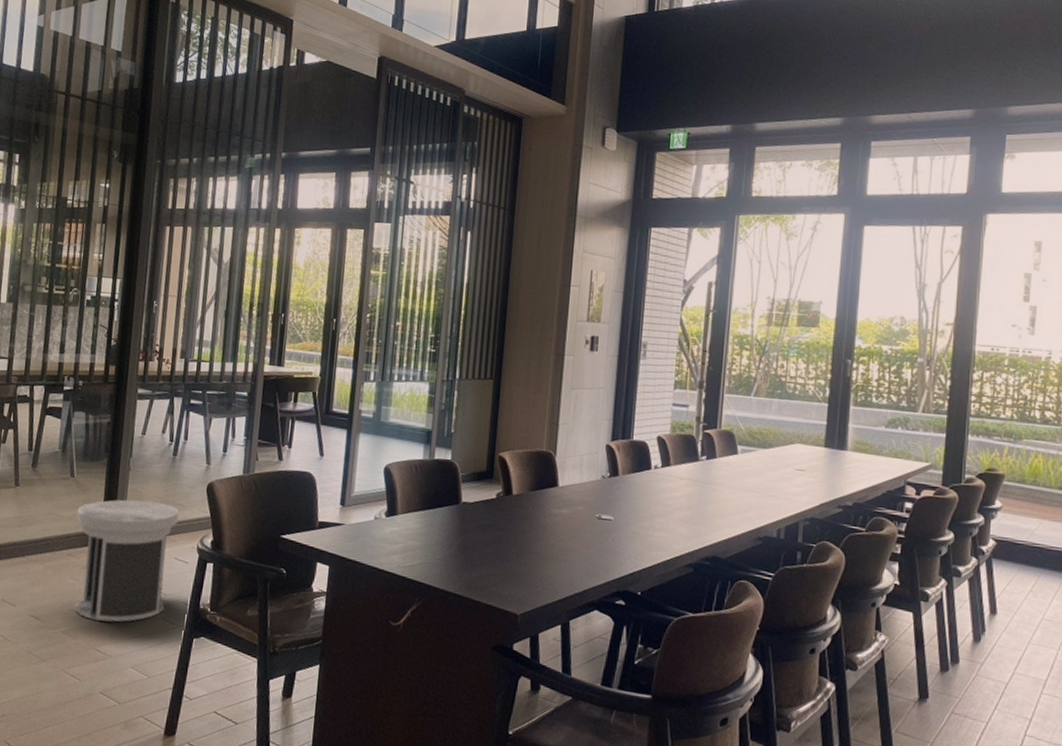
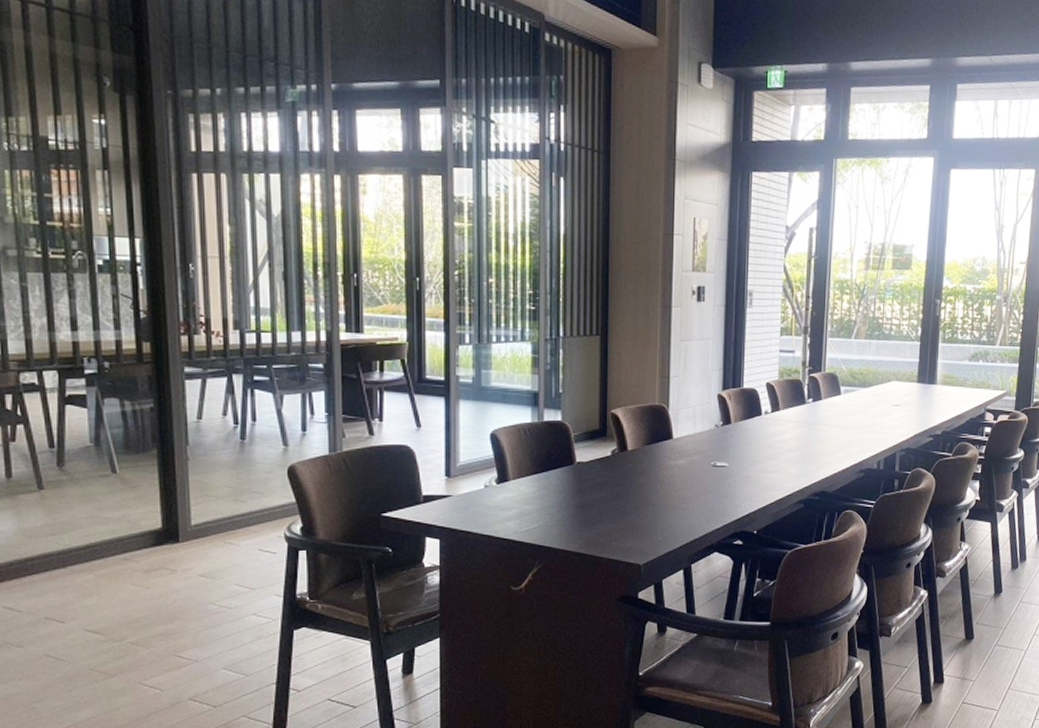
trash can: present [75,499,180,622] -> none [127,492,258,626]

